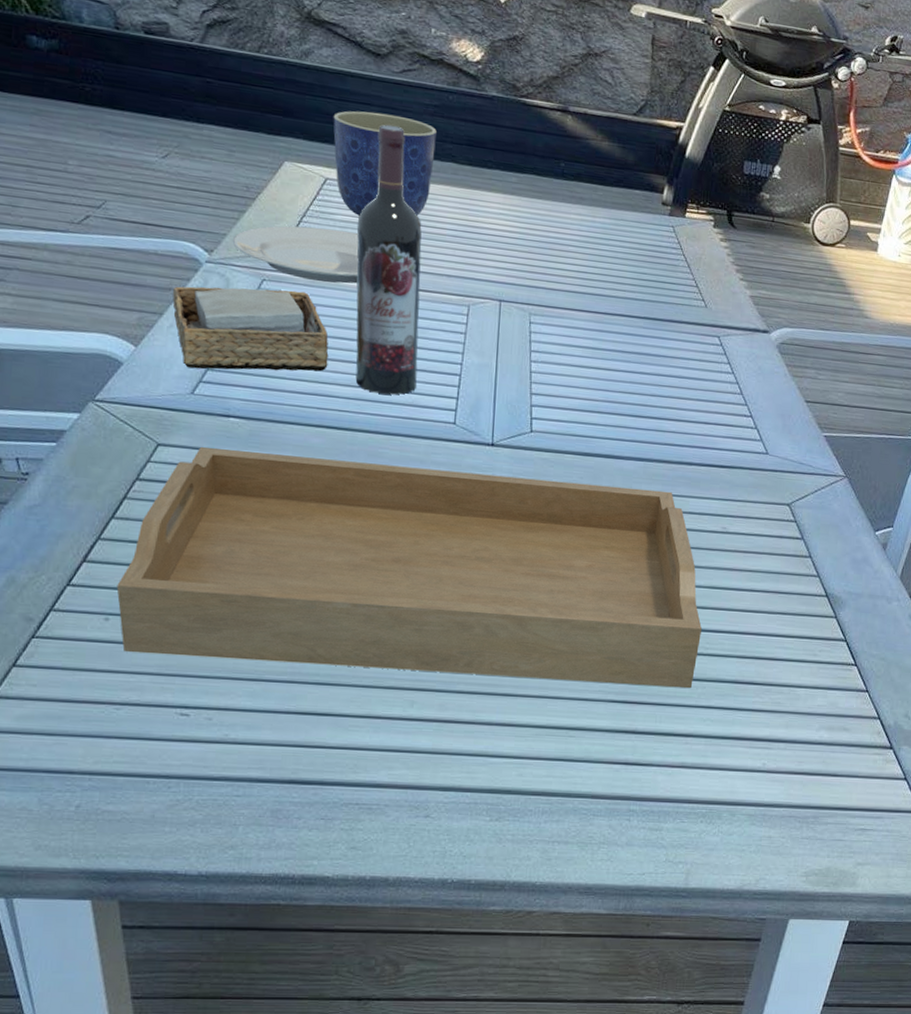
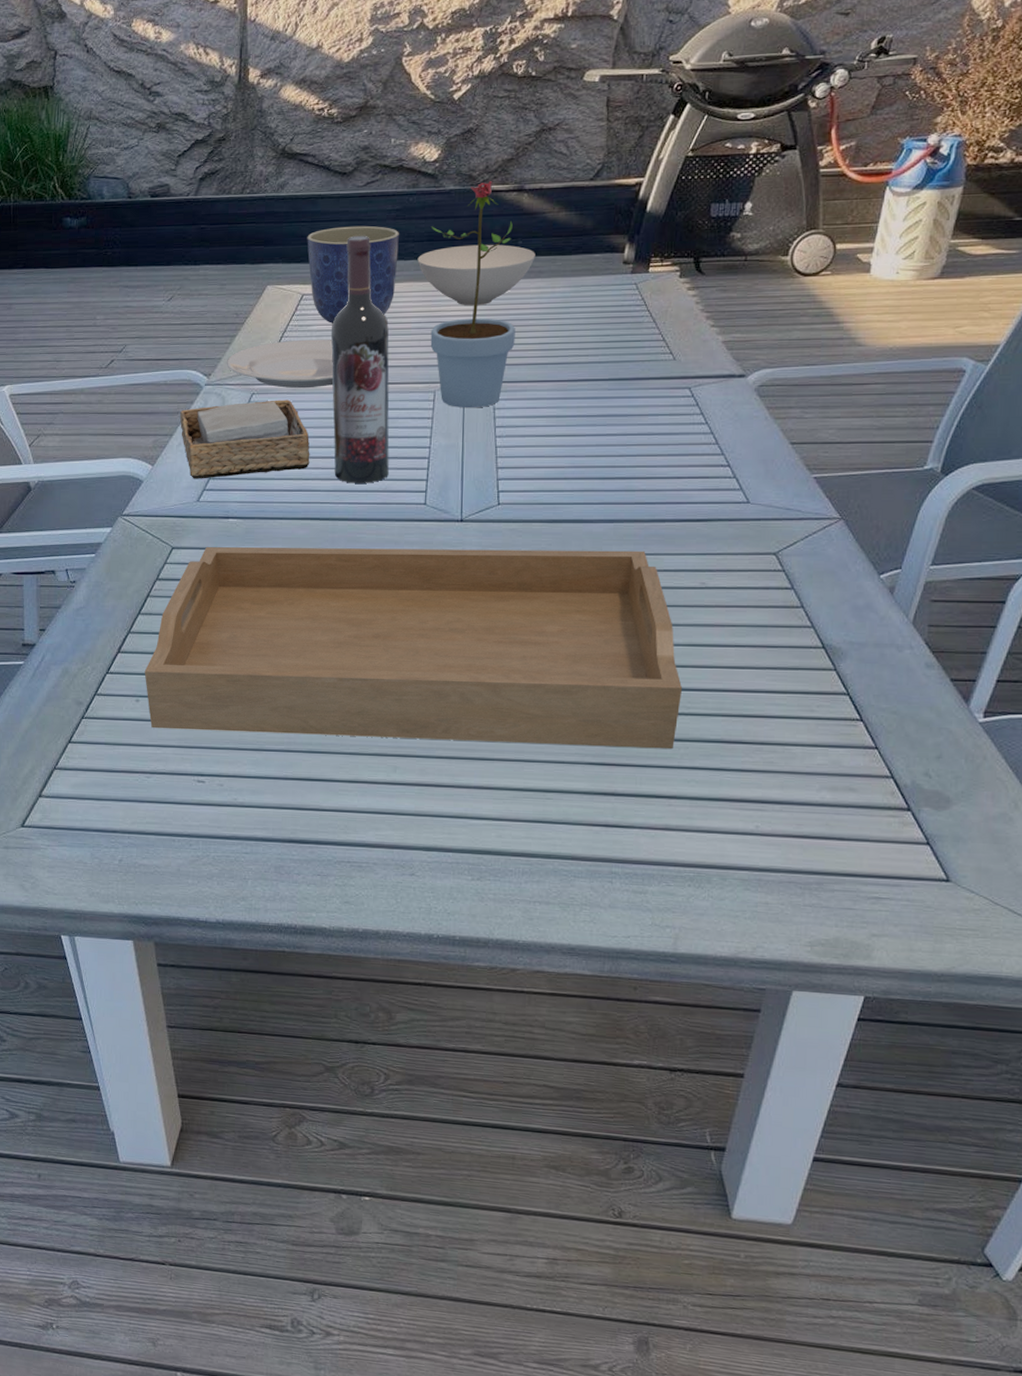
bowl: none [455,155,577,223] -> present [417,244,535,306]
potted flower: none [466,94,556,329] -> present [430,180,515,408]

